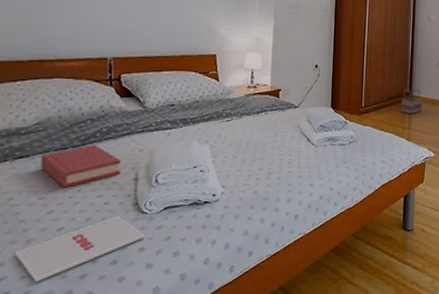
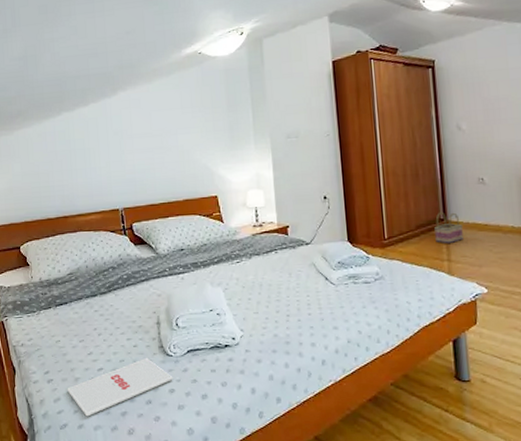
hardback book: present [41,145,121,188] -> none [77,292,144,332]

